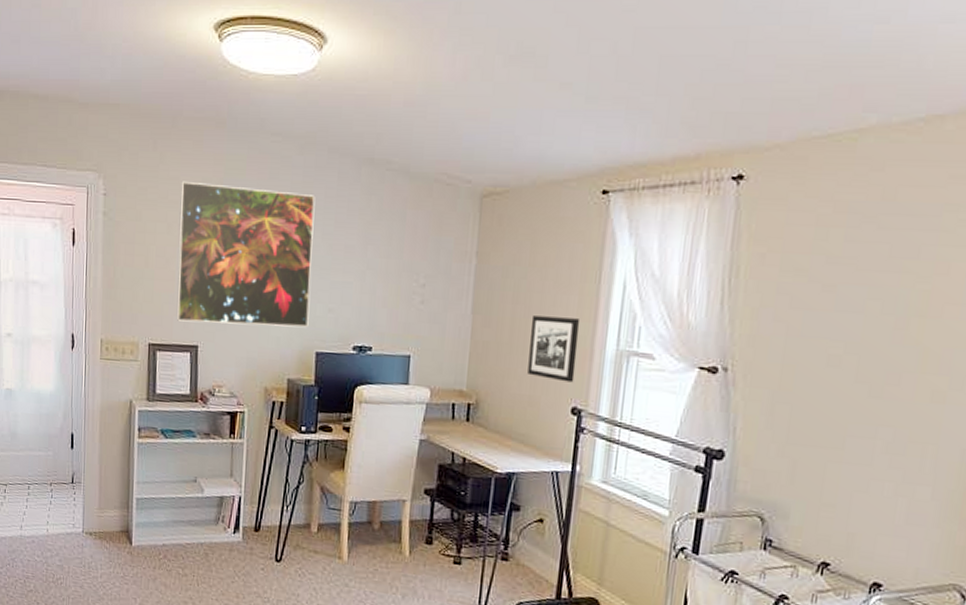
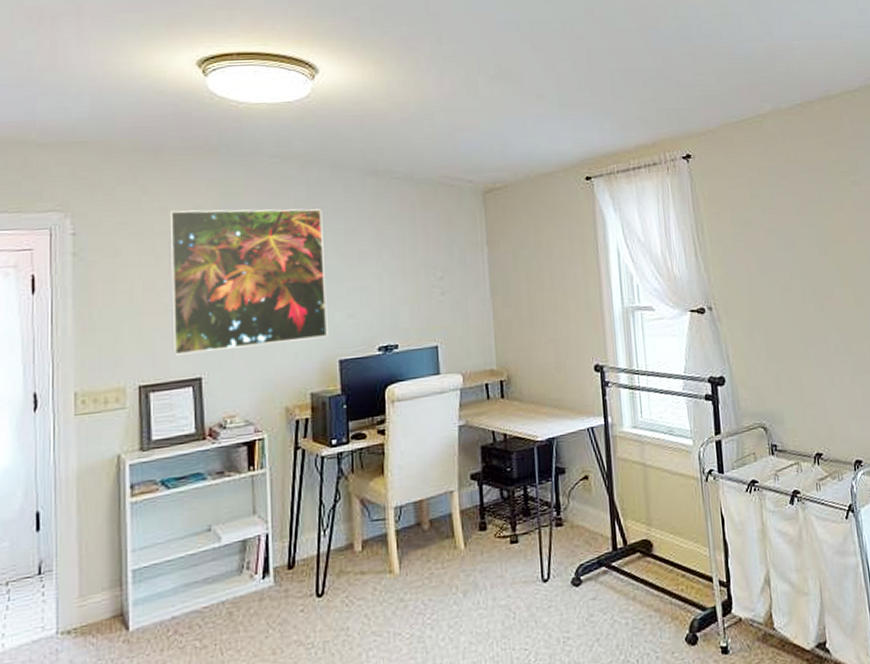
picture frame: present [527,316,580,383] -> none [547,286,592,344]

